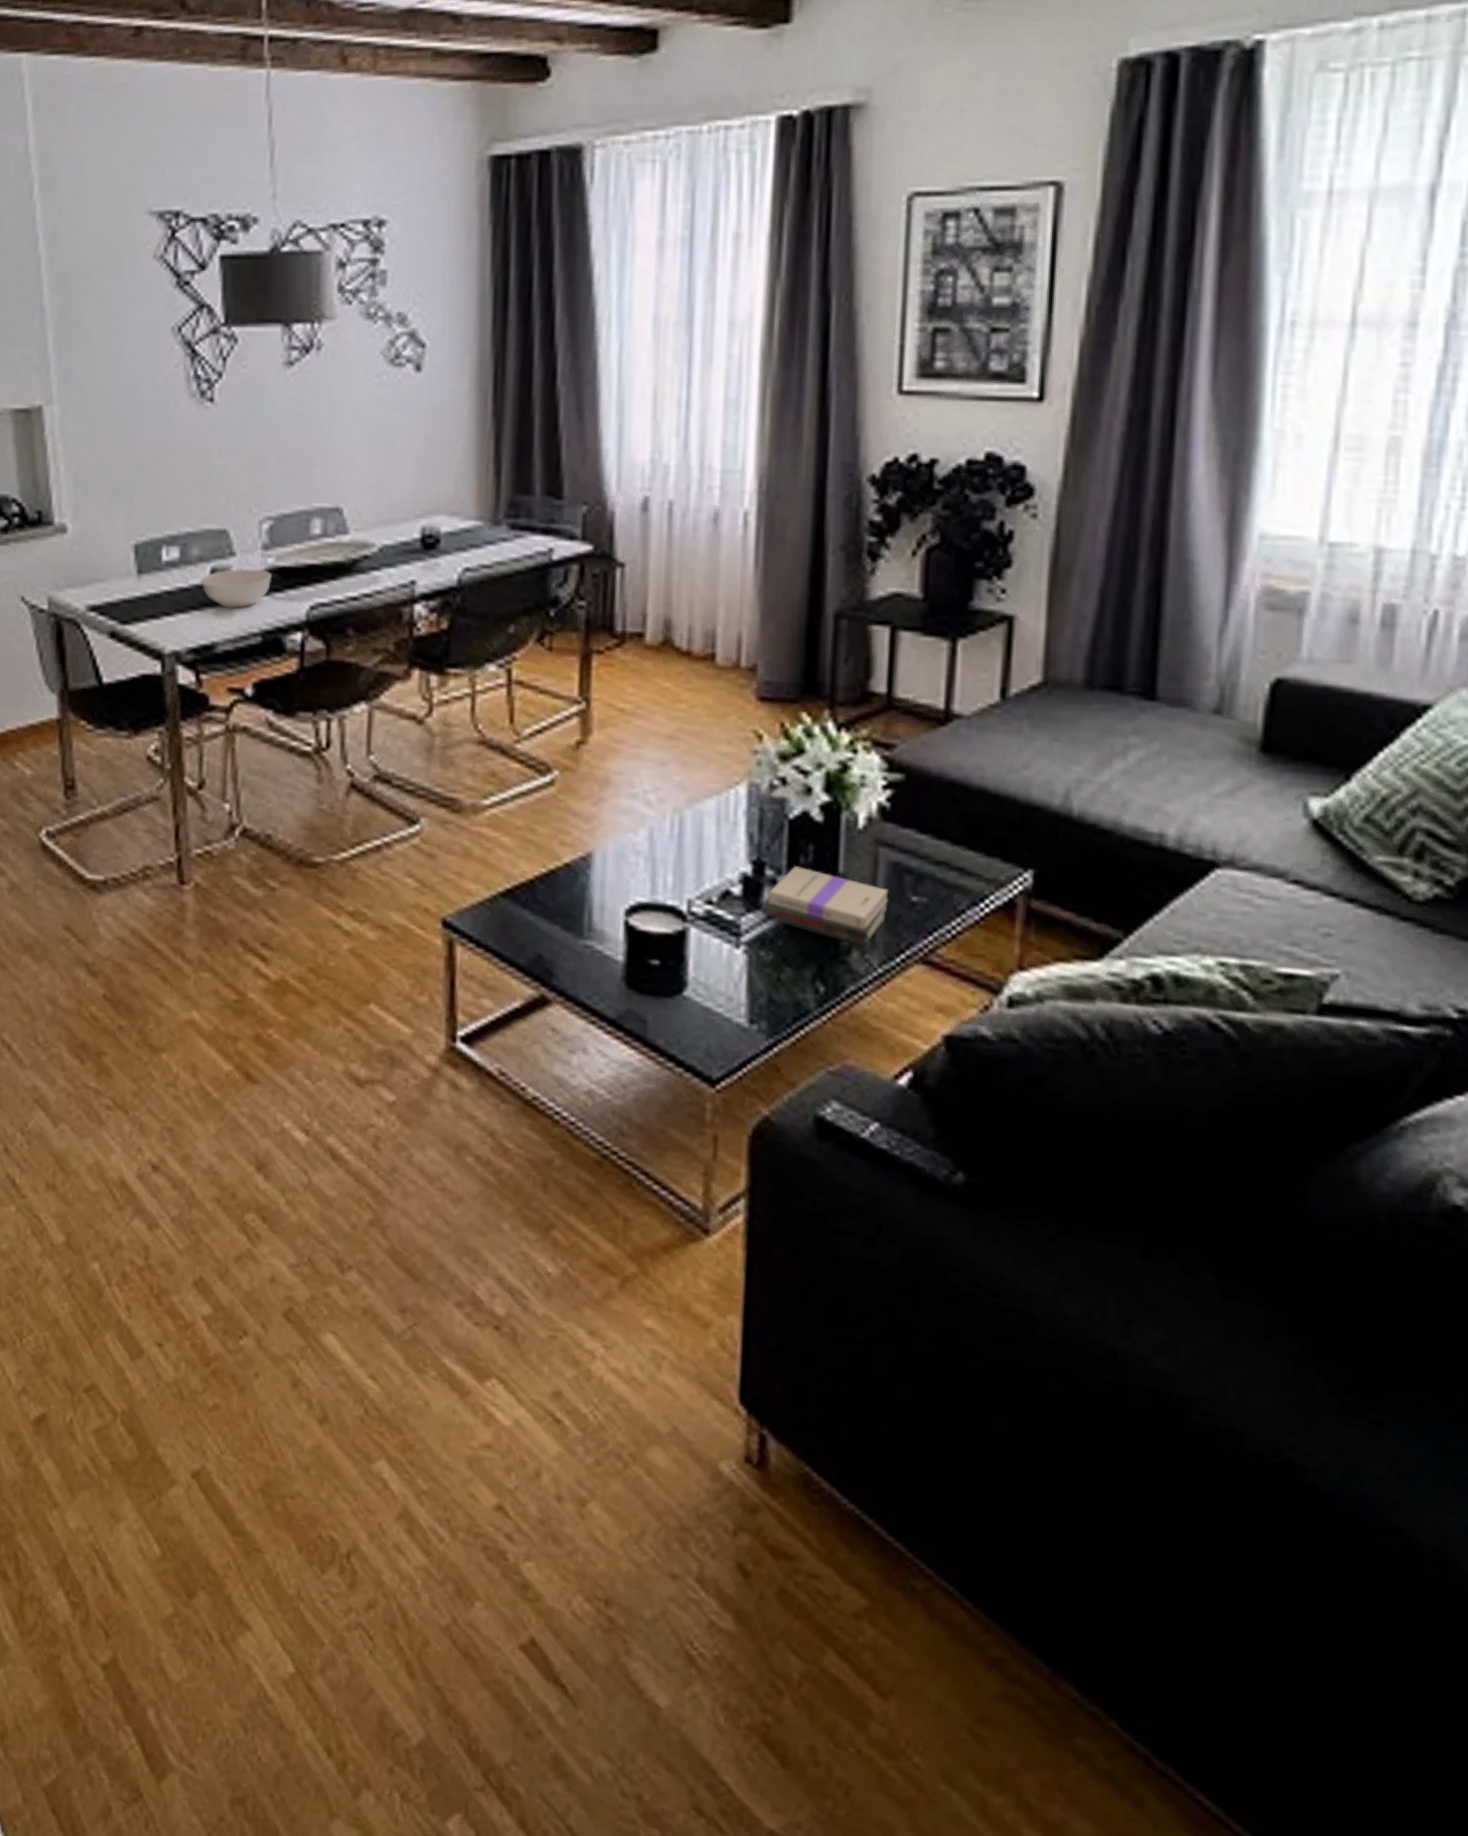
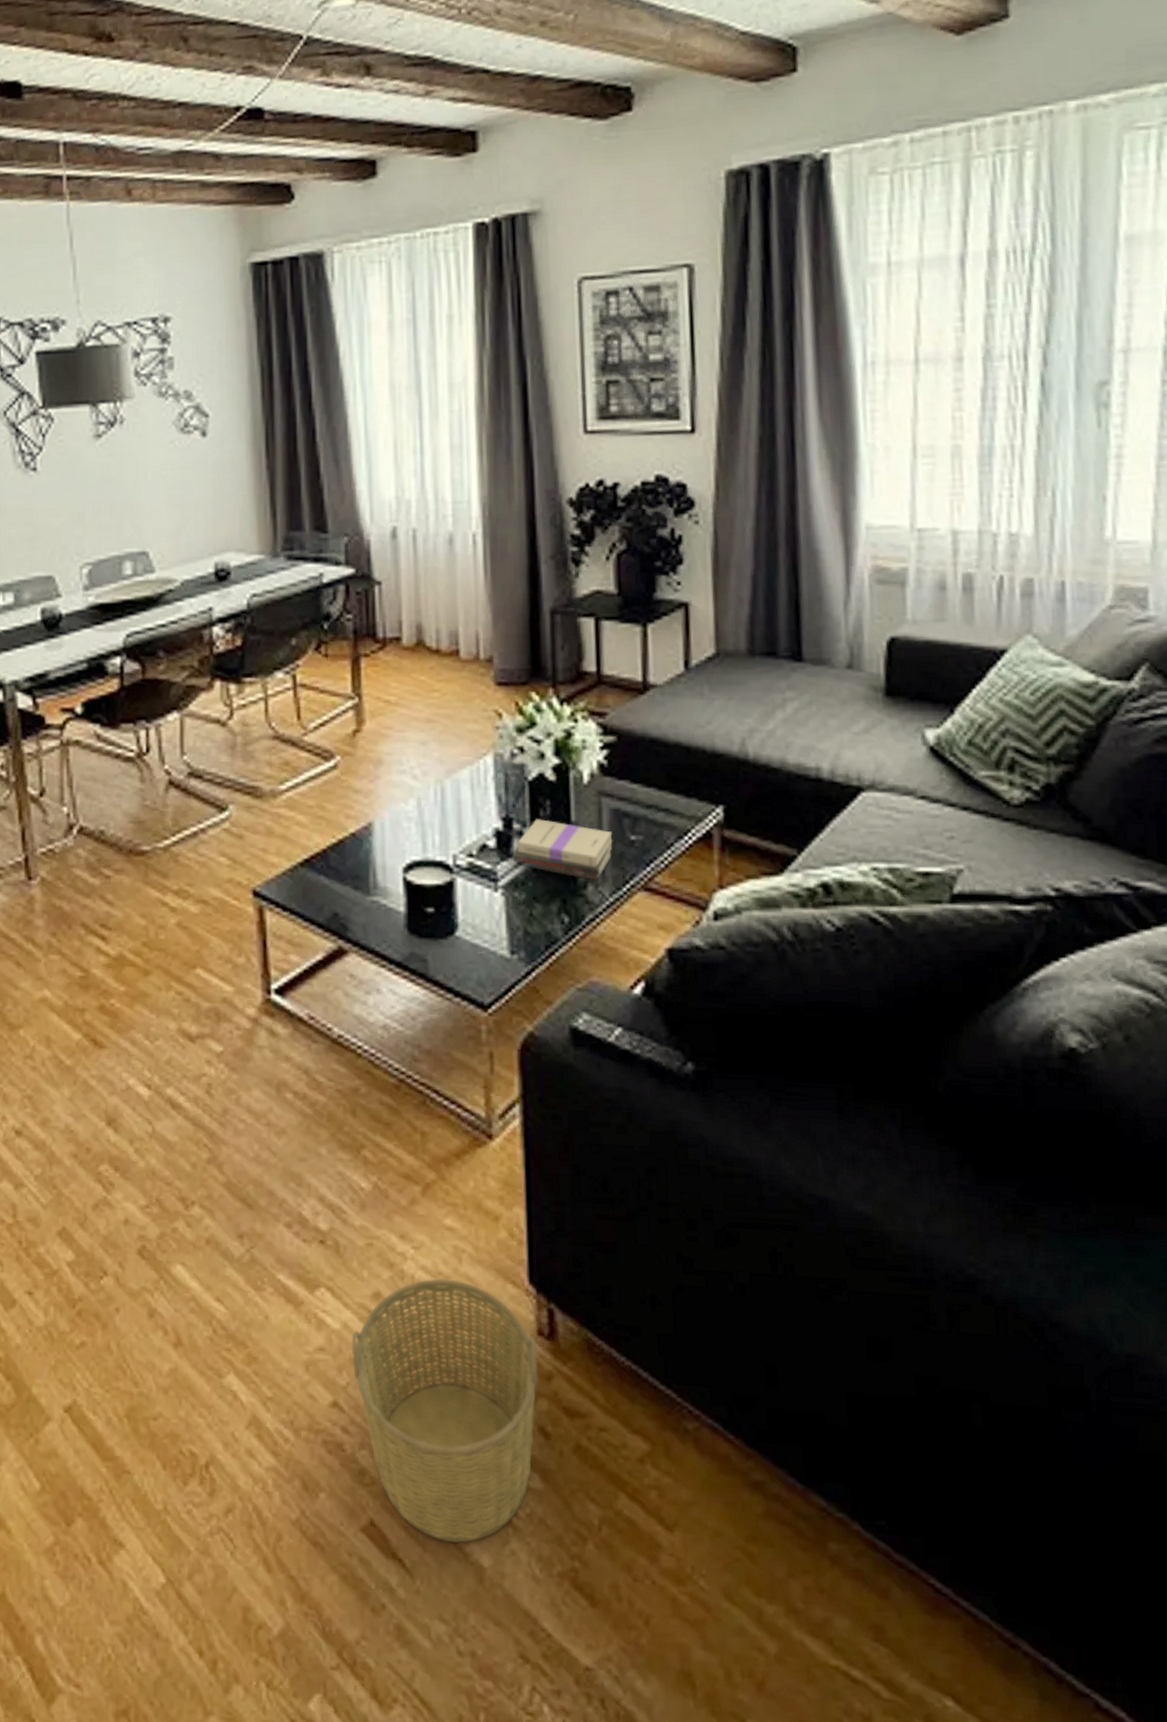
bowl: present [201,568,271,609] -> none [33,607,92,642]
basket: none [523,1383,743,1678] -> present [351,1278,538,1543]

